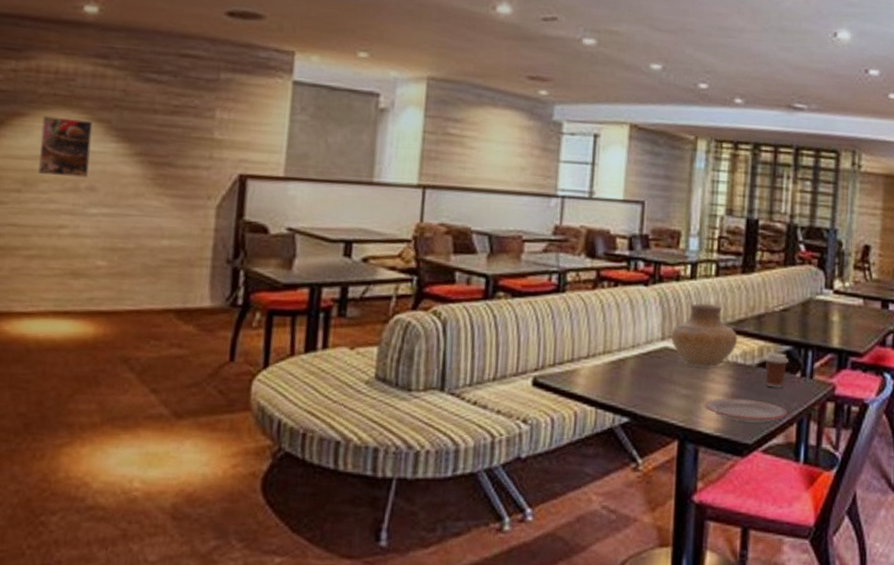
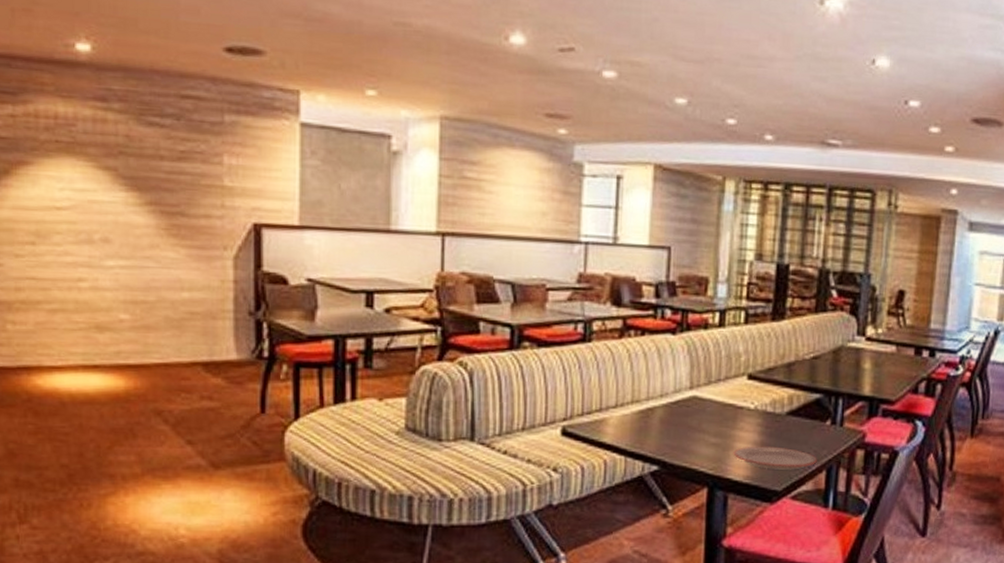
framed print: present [38,116,93,178] -> none [48,164,100,229]
vase: present [670,303,738,367] -> none [699,351,768,416]
coffee cup: present [764,352,789,388] -> none [793,401,819,436]

